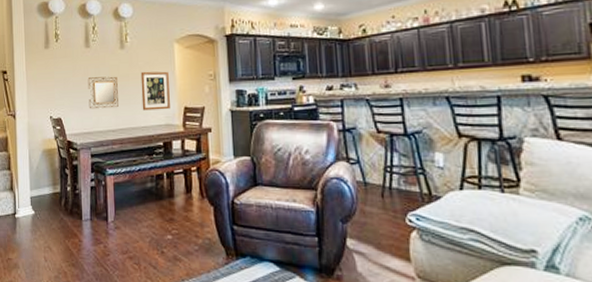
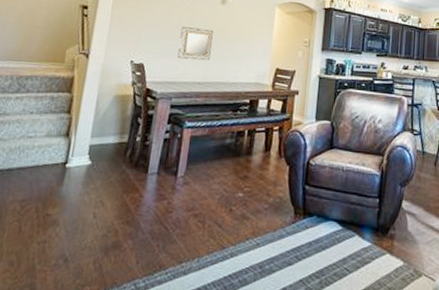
wall art: present [140,71,170,111] -> none [234,29,266,69]

